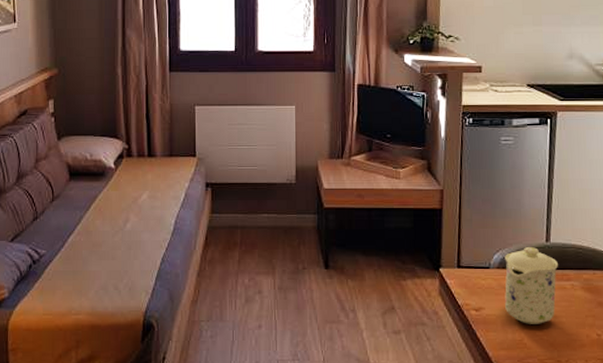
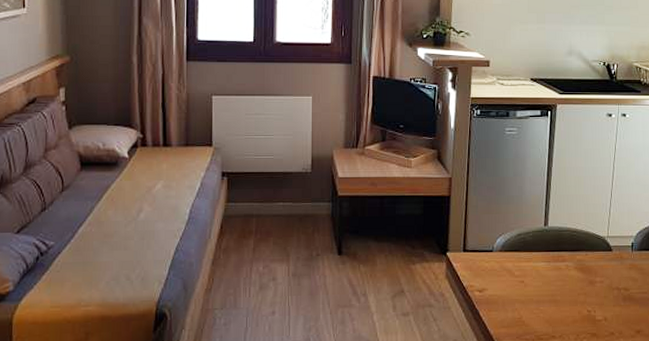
mug: present [504,247,558,324] -> none [506,231,555,303]

